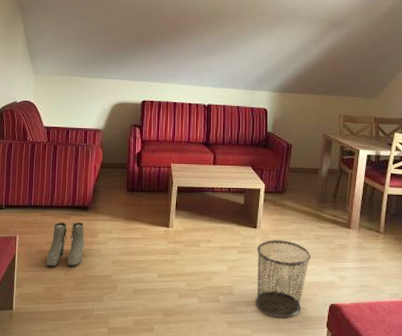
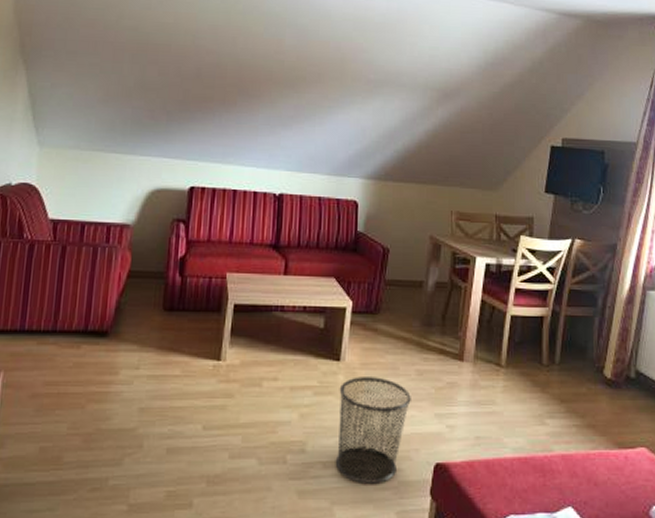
boots: present [46,222,85,267] -> none [41,353,100,417]

